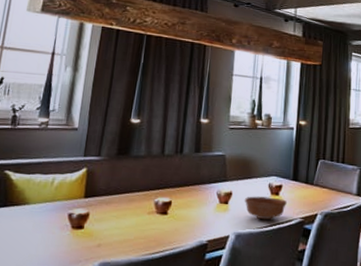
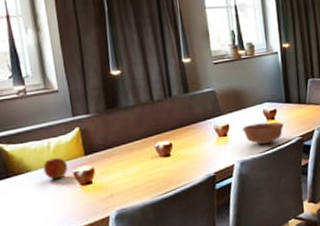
apple: none [40,195,66,217] -> present [43,158,68,180]

